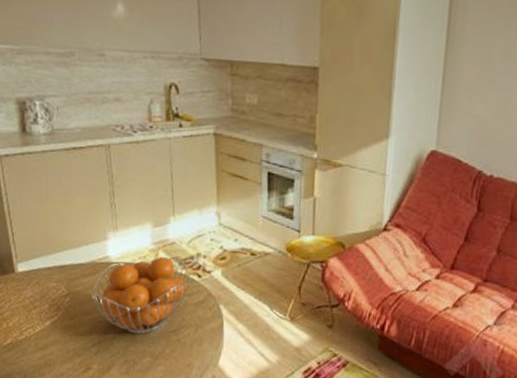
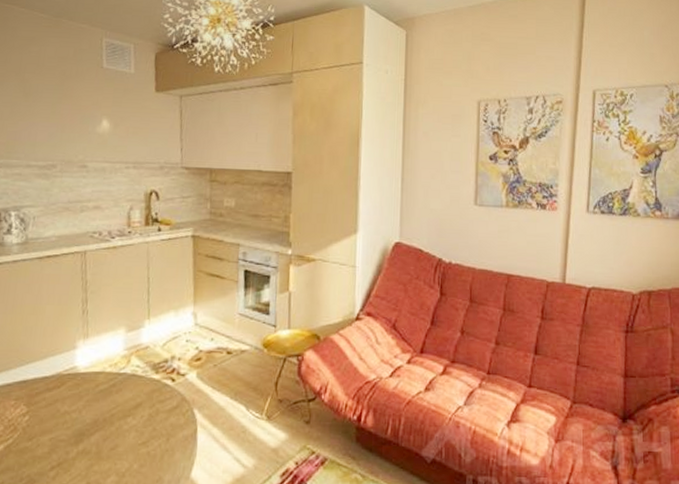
fruit basket: present [91,256,191,334] -> none [53,362,164,450]

